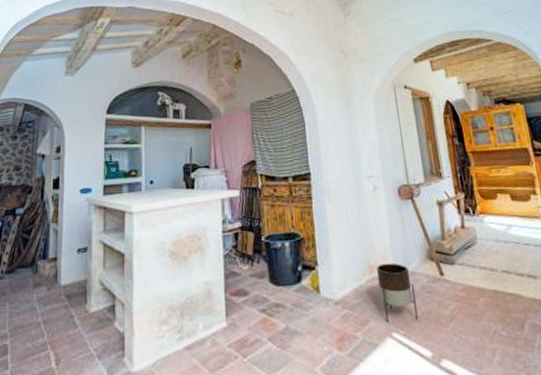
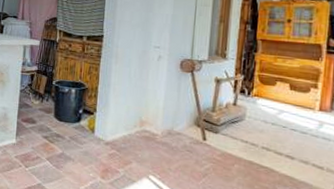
planter: present [376,262,419,322] -> none [145,120,177,170]

